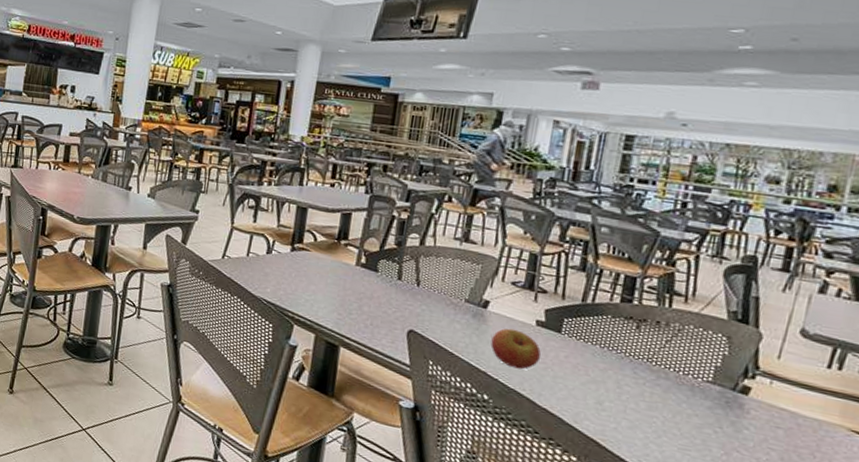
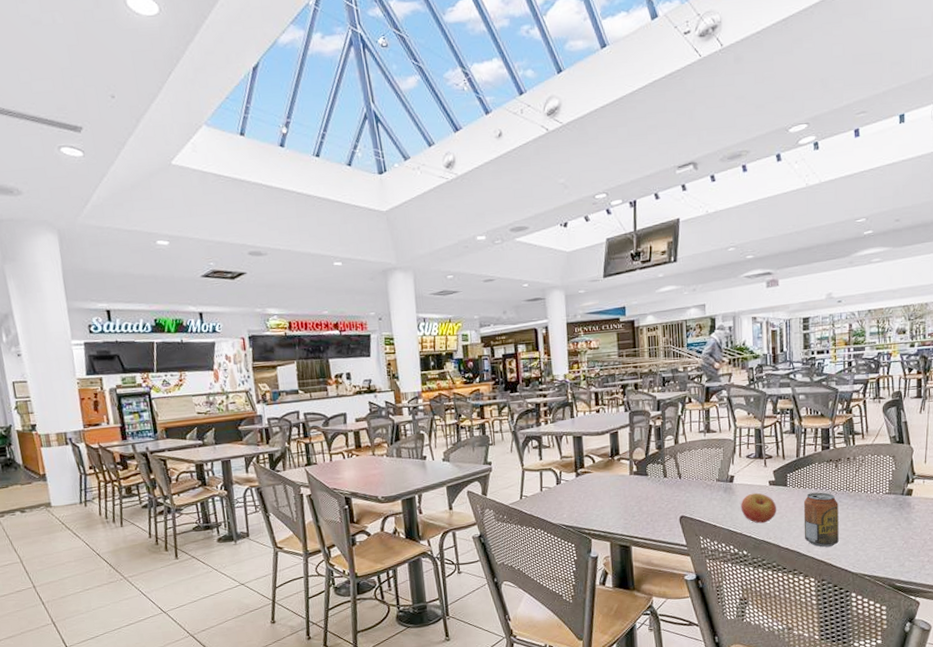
beverage can: none [572,350,632,426] -> present [803,492,839,547]

